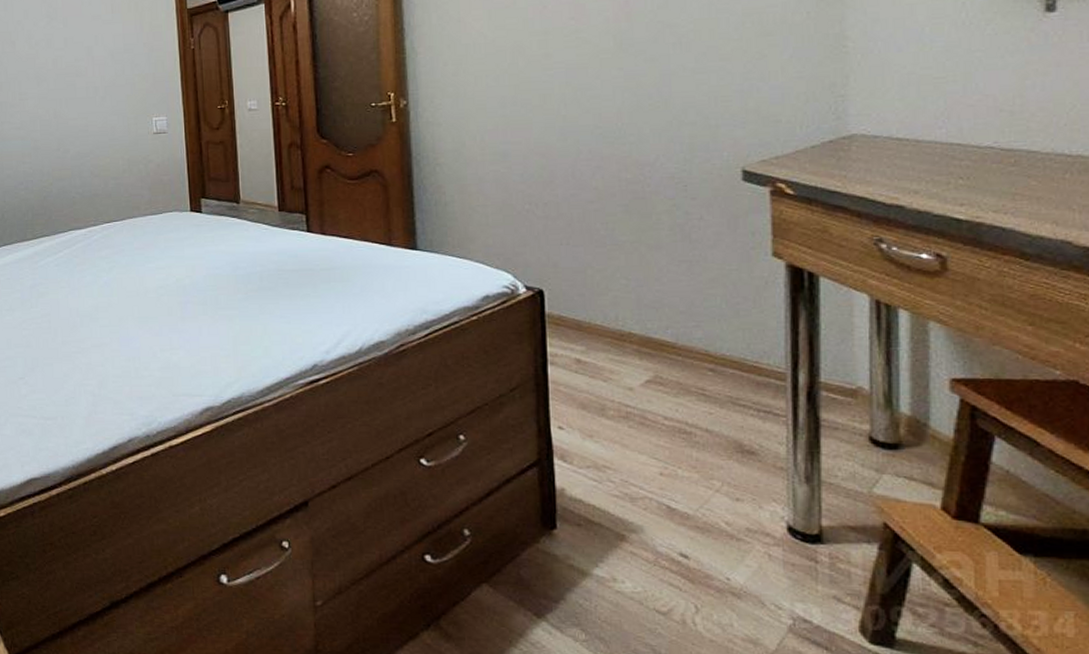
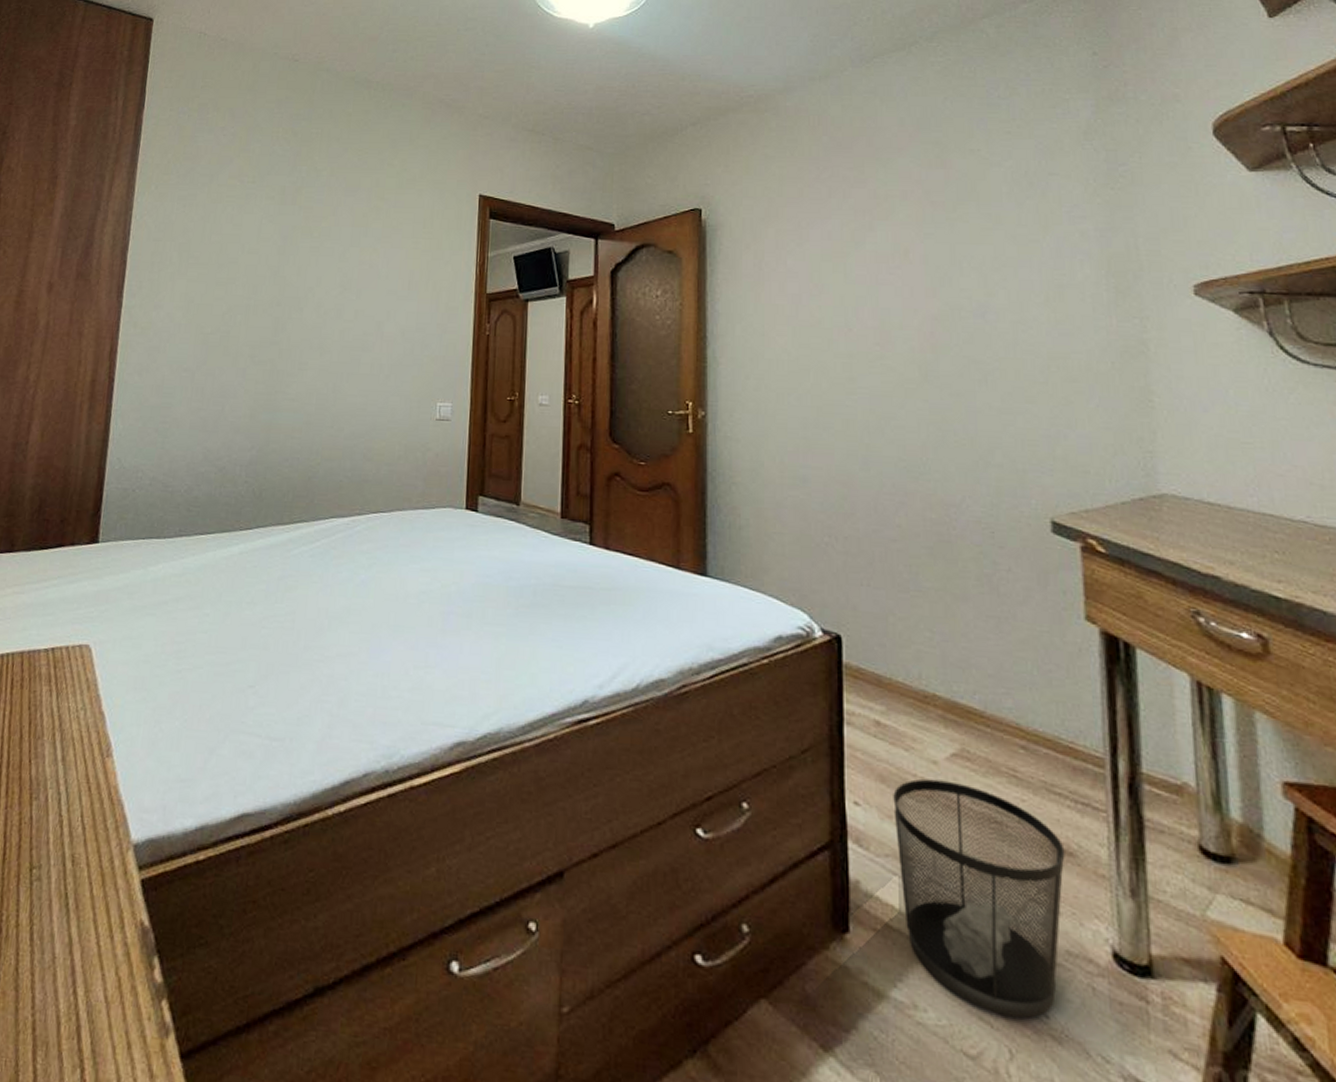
waste bin: none [593,403,748,582] -> present [893,778,1065,1019]

